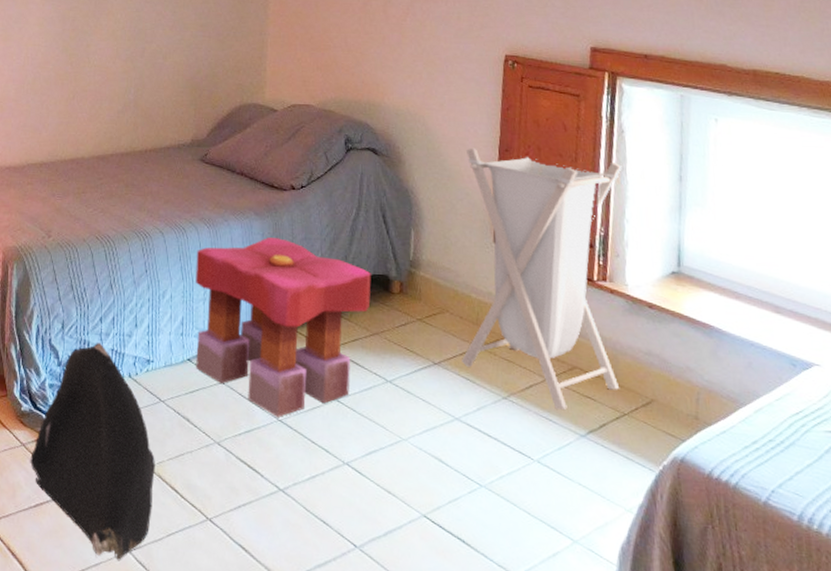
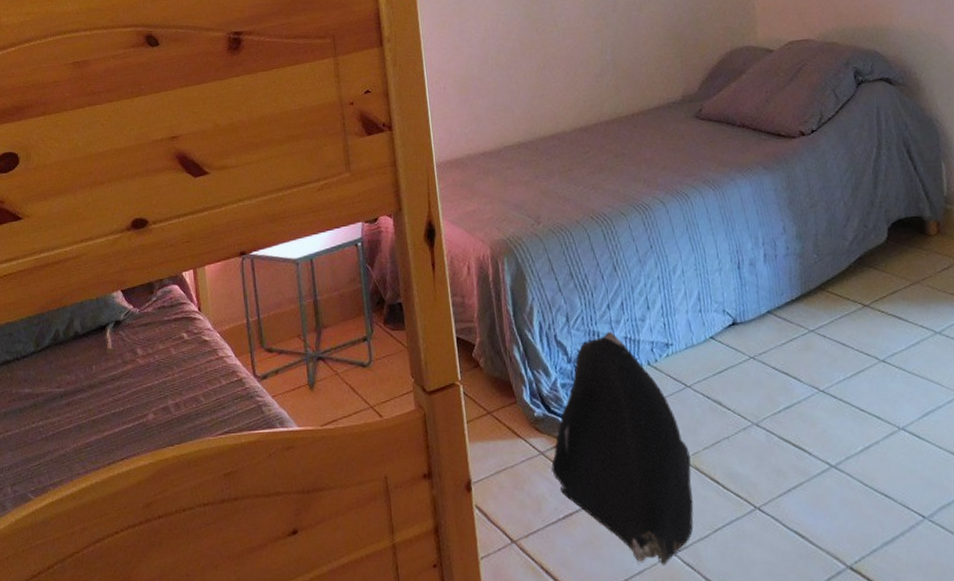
stool: present [196,237,371,417] -> none [704,191,906,388]

